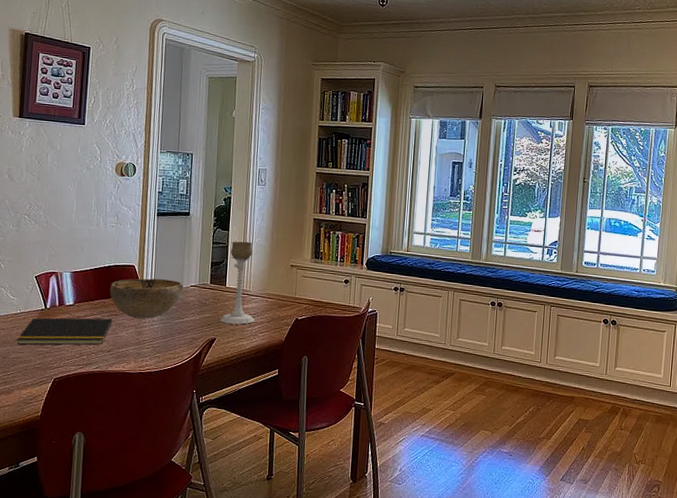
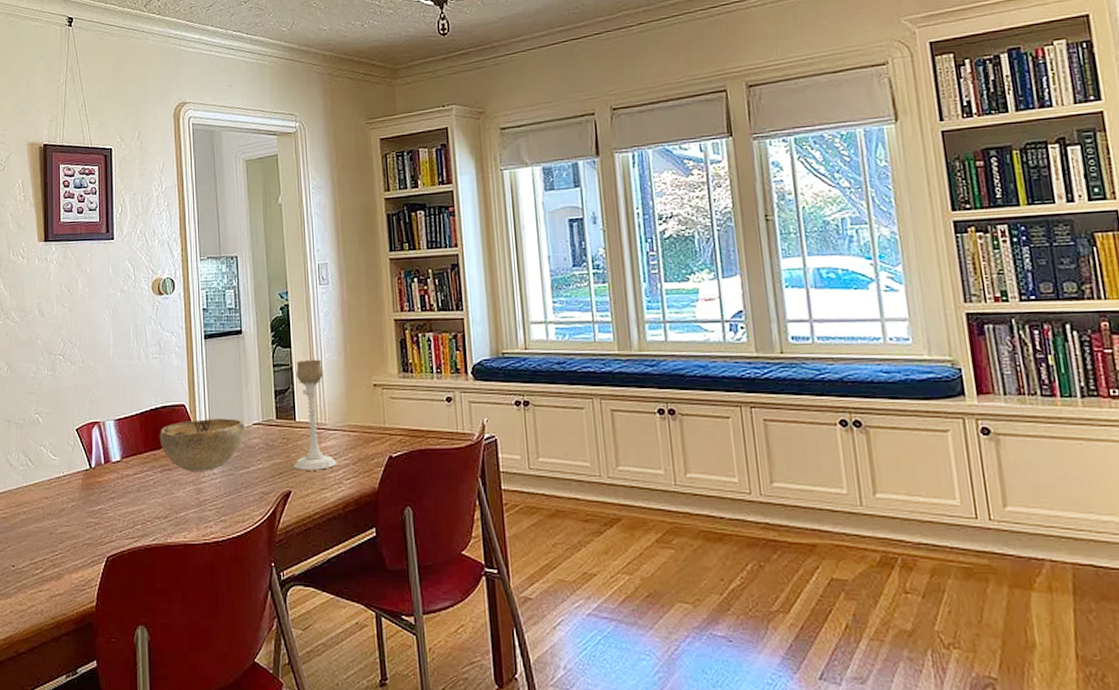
notepad: present [17,317,113,345] -> none [62,475,166,515]

